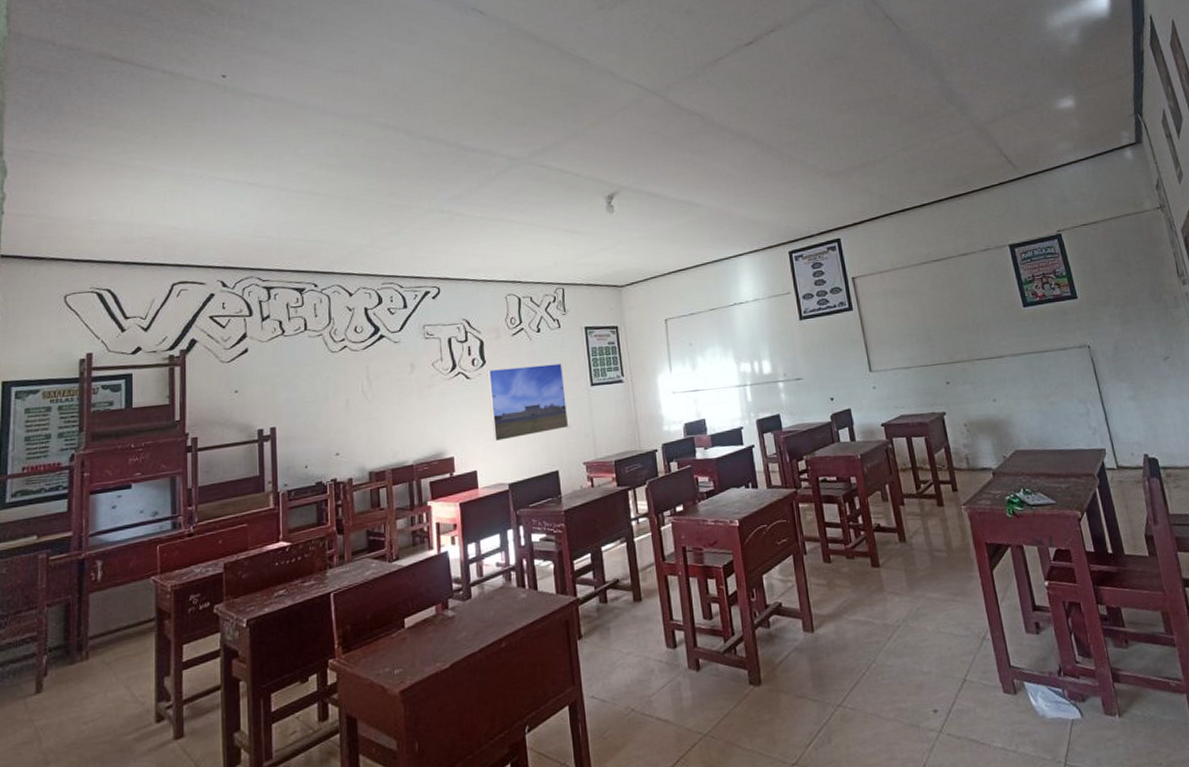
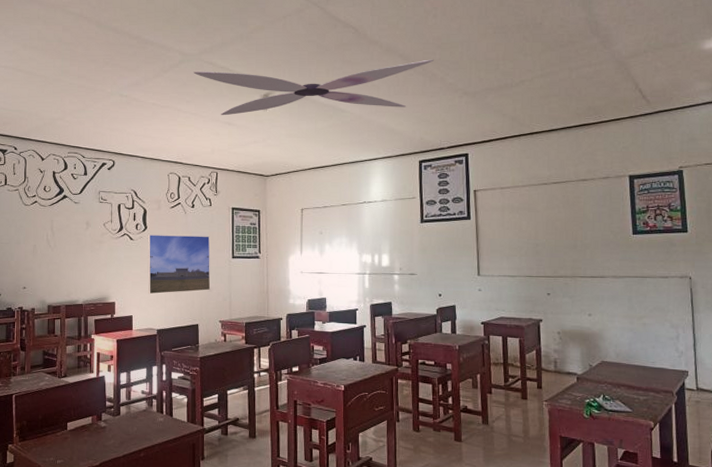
ceiling fan: none [524,141,790,224] -> present [193,59,434,116]

